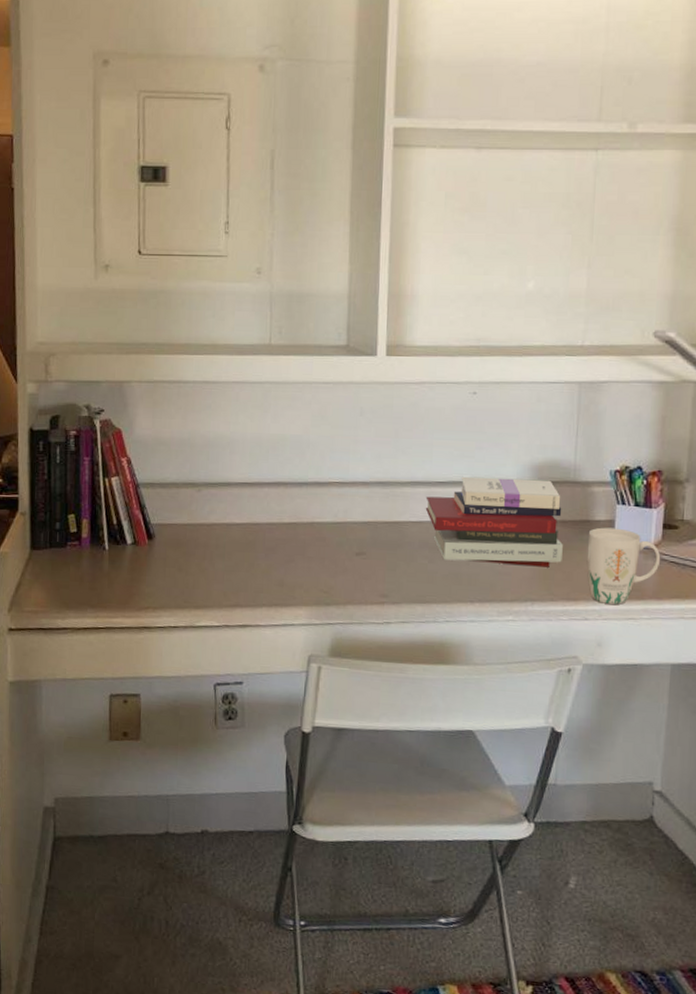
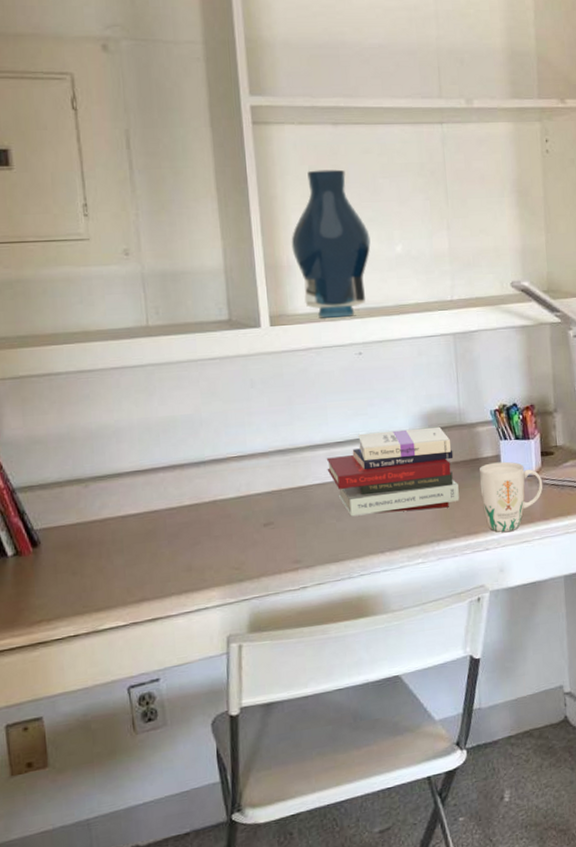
vase: none [417,197,501,354] -> present [291,169,371,319]

